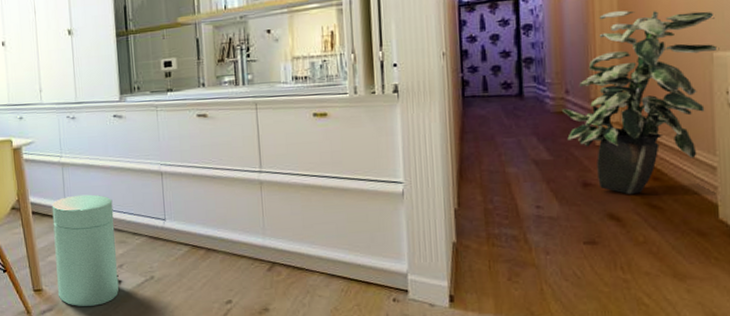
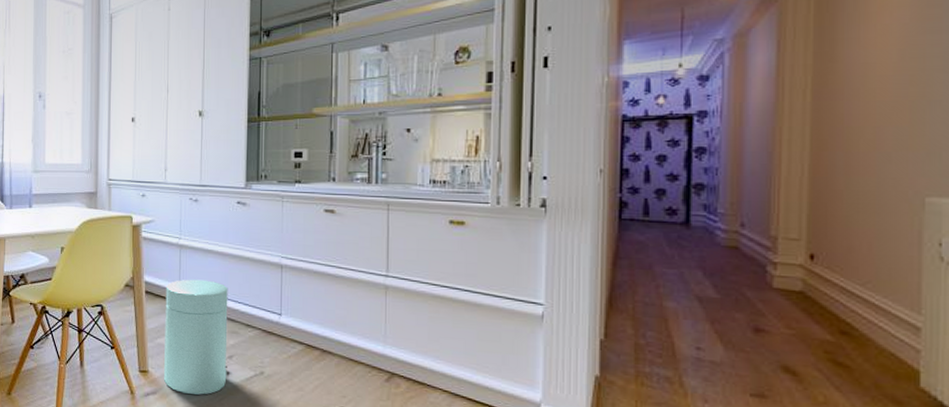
indoor plant: present [561,10,720,195] -> none [734,140,934,348]

